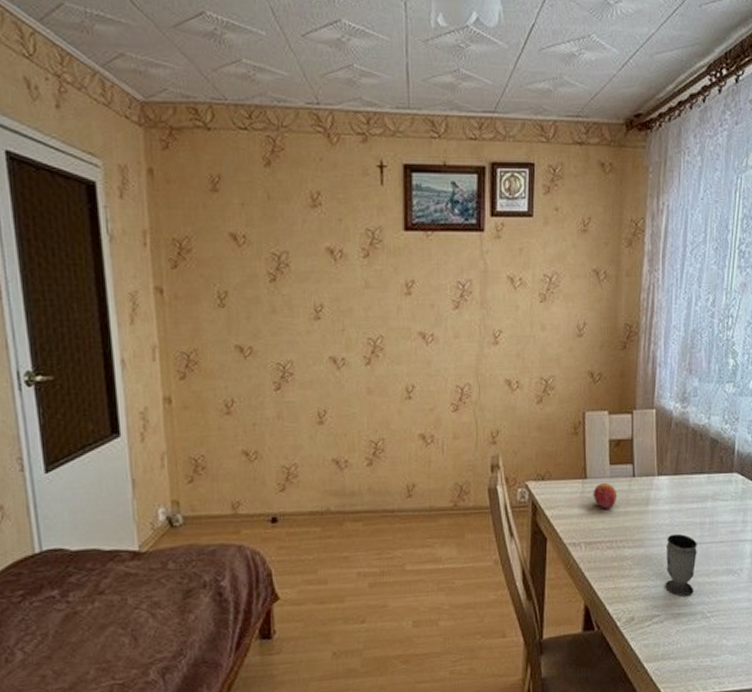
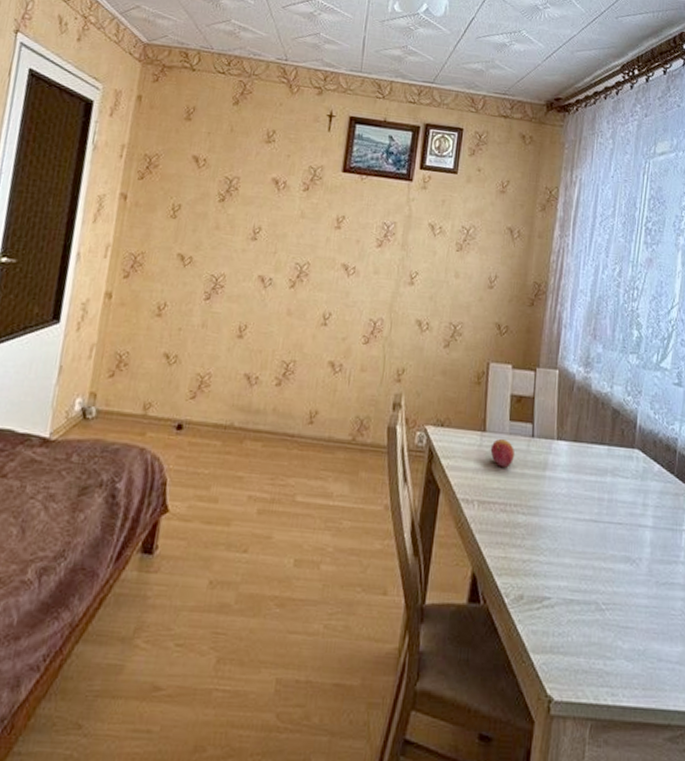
cup: present [665,533,697,596] -> none [558,506,595,580]

